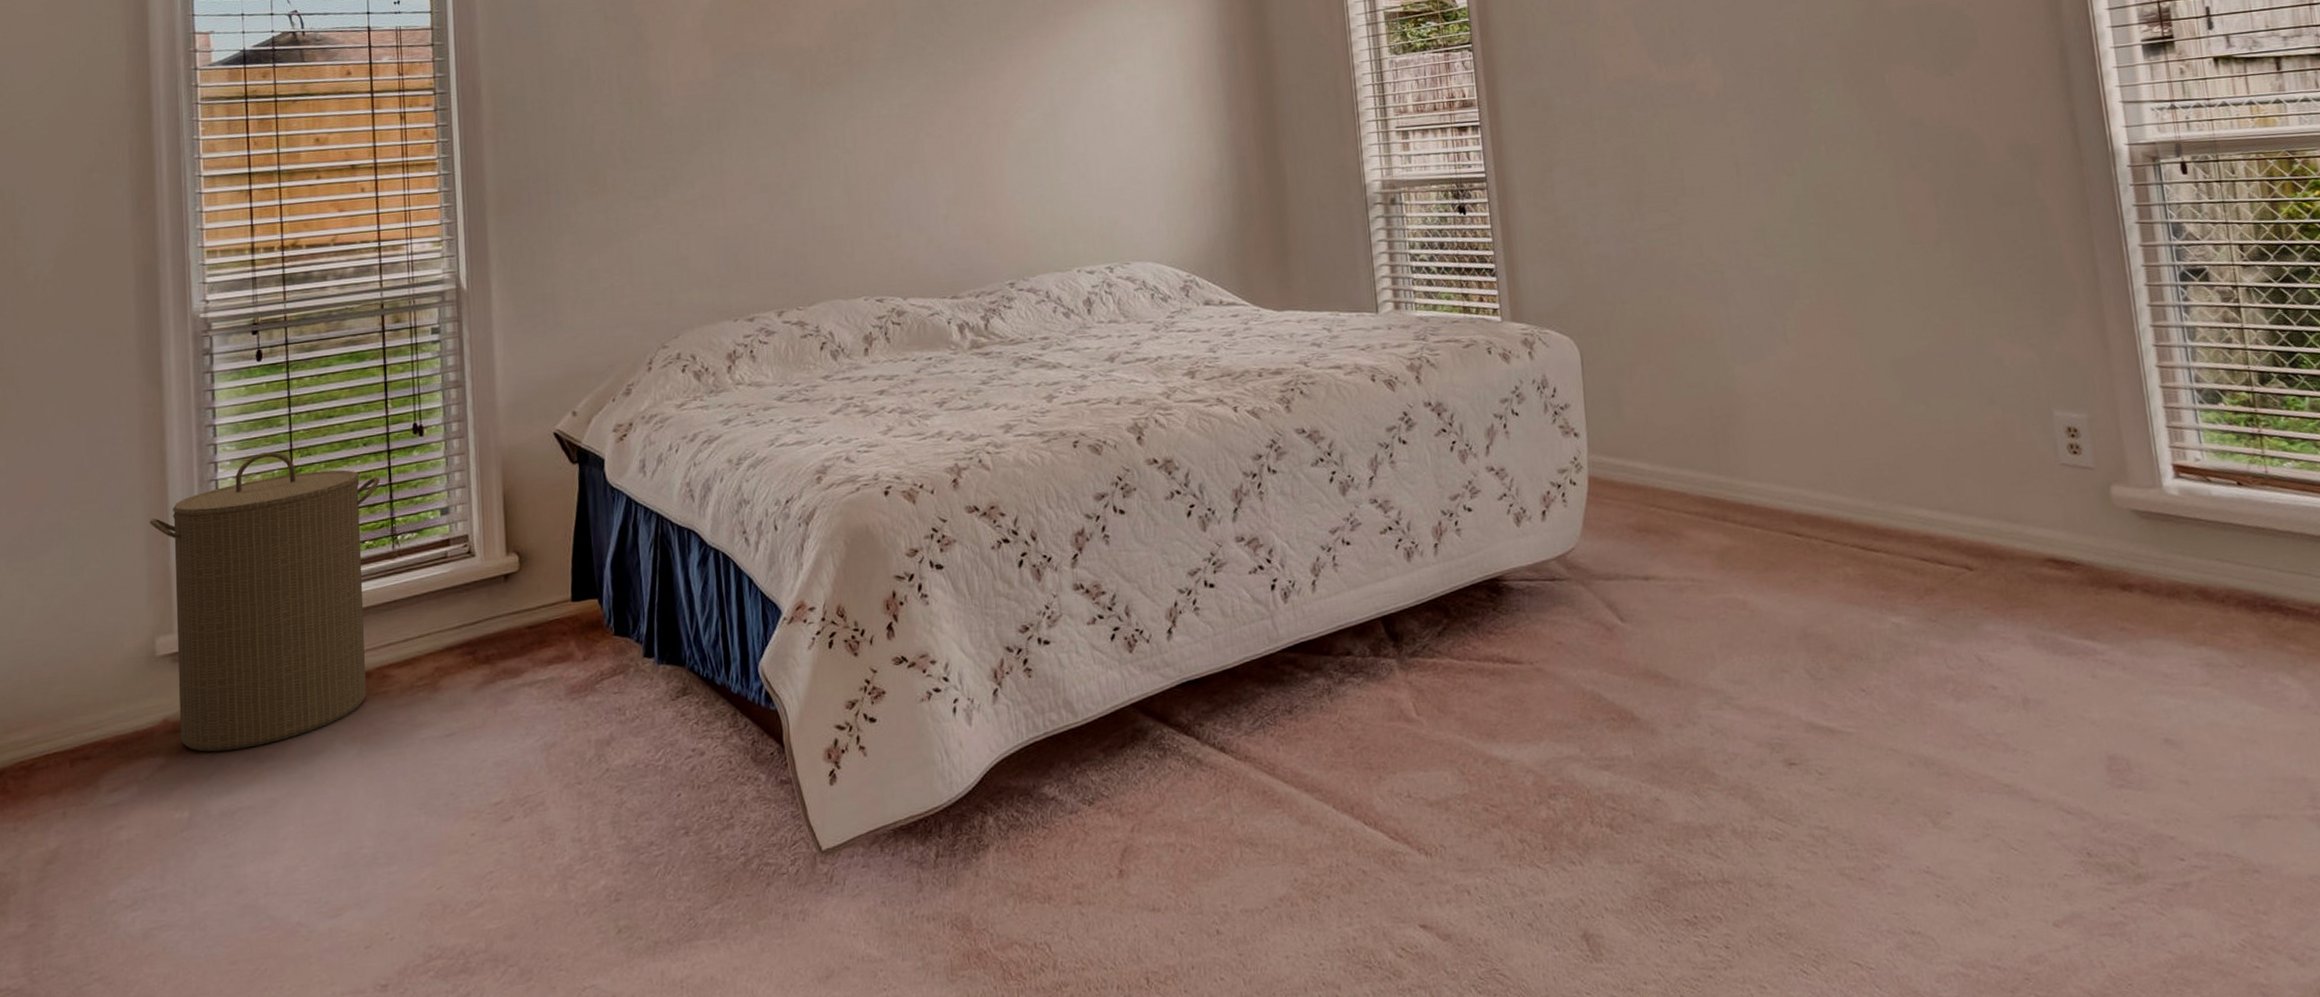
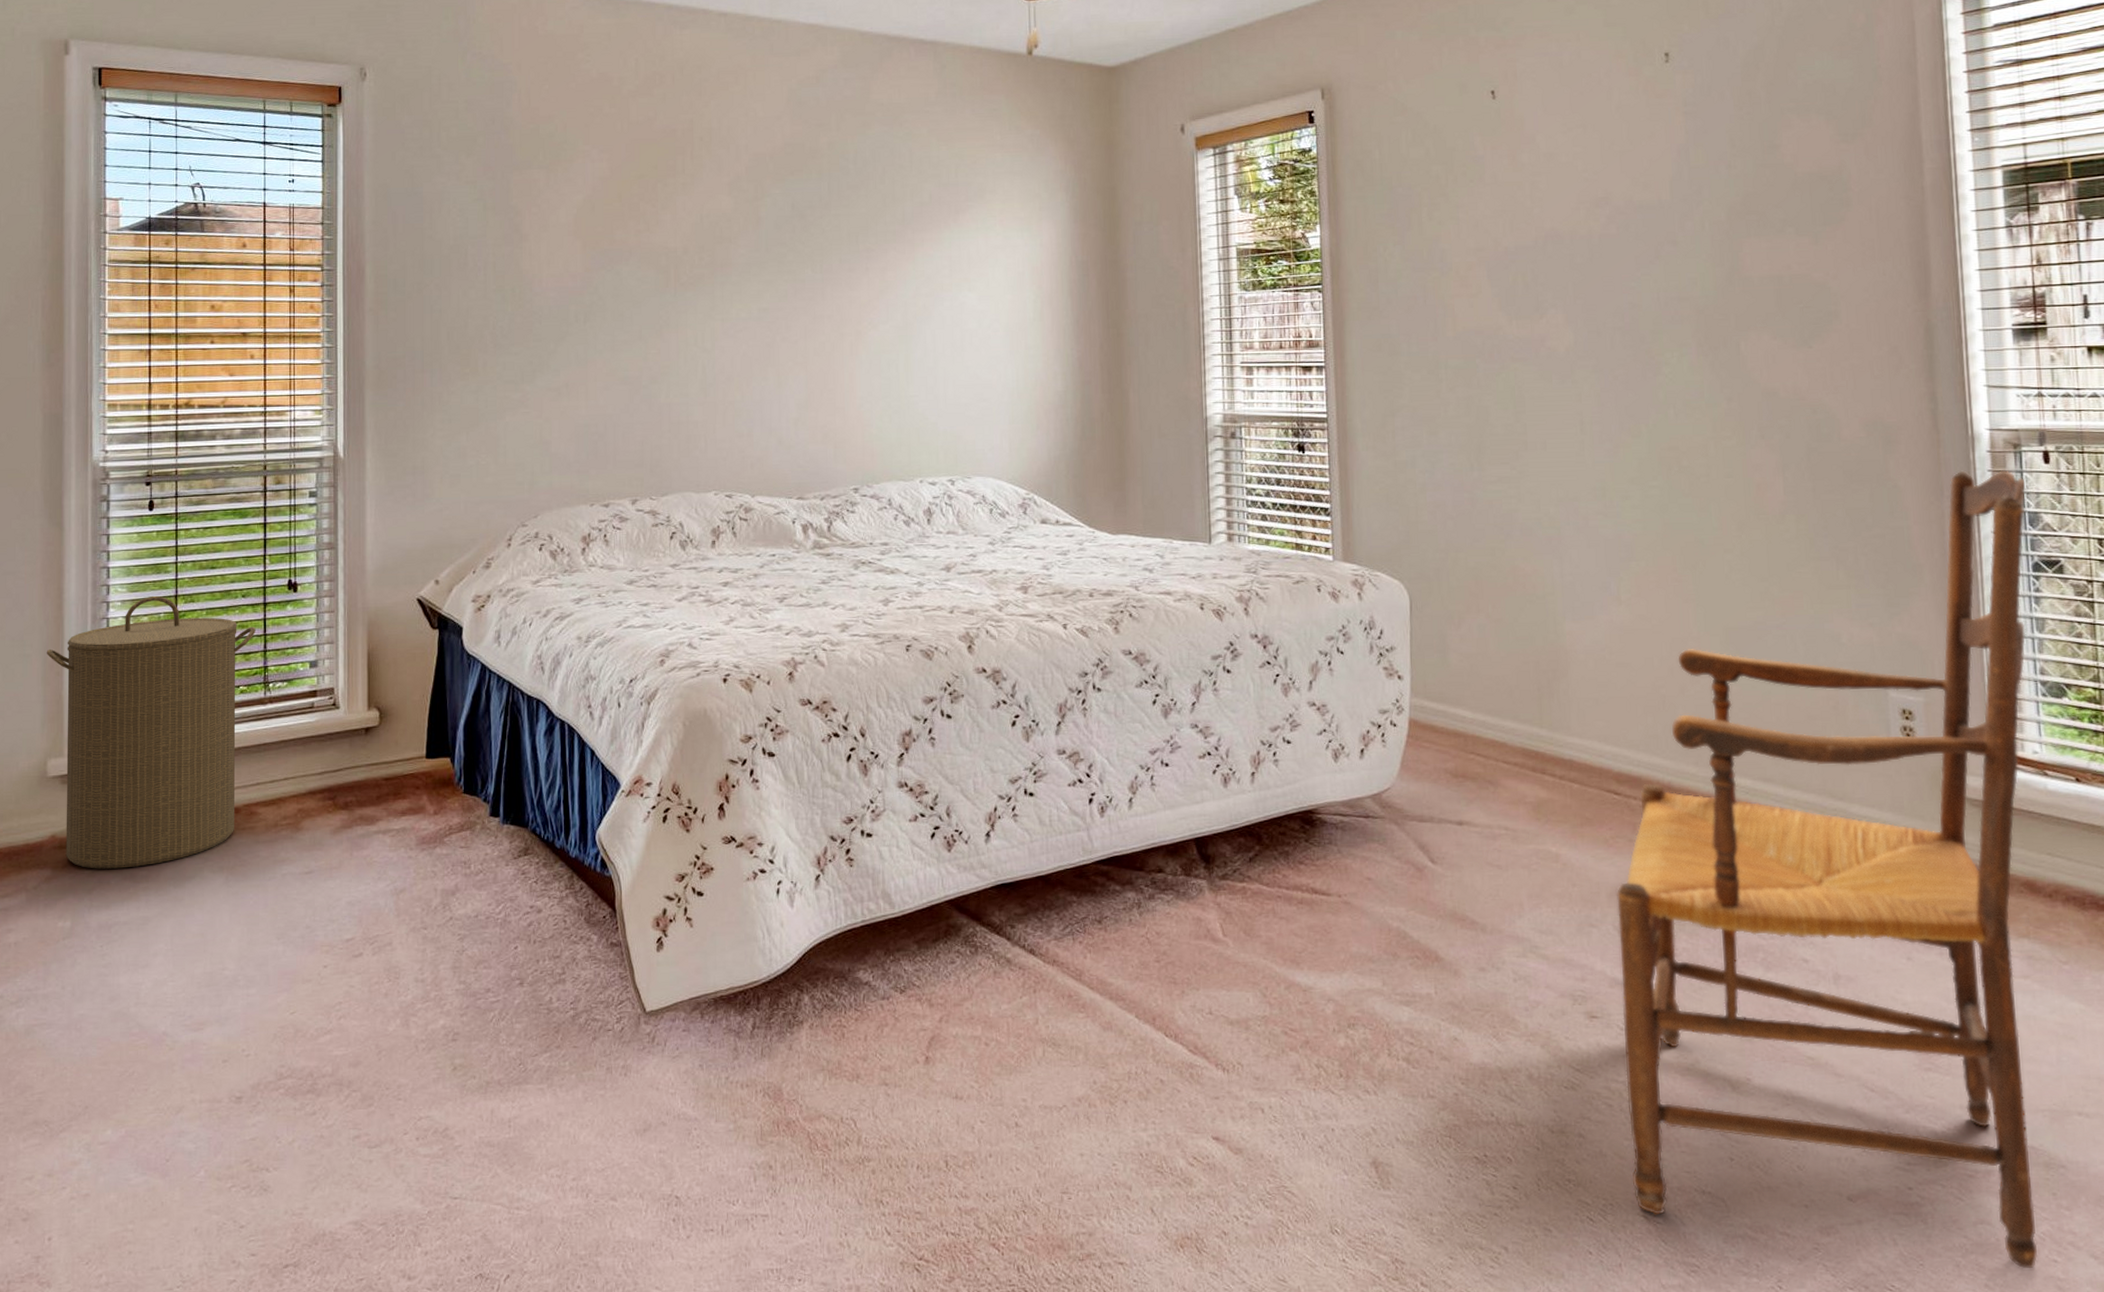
armchair: none [1805,183,2241,979] -> present [1617,470,2038,1269]

